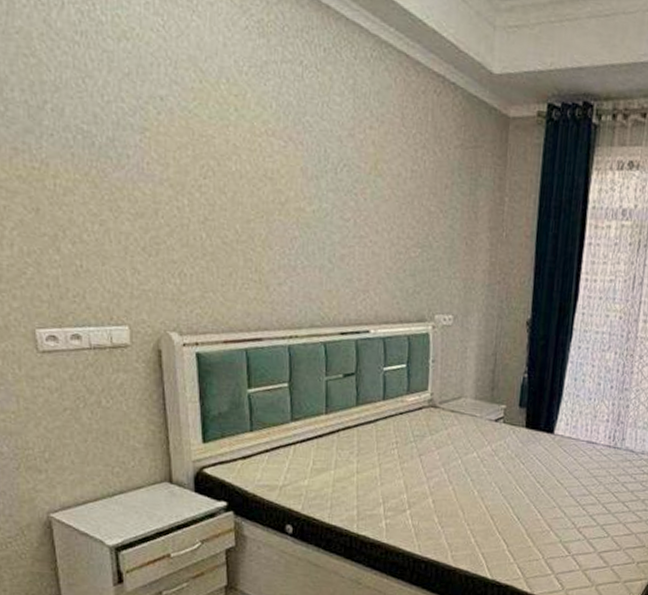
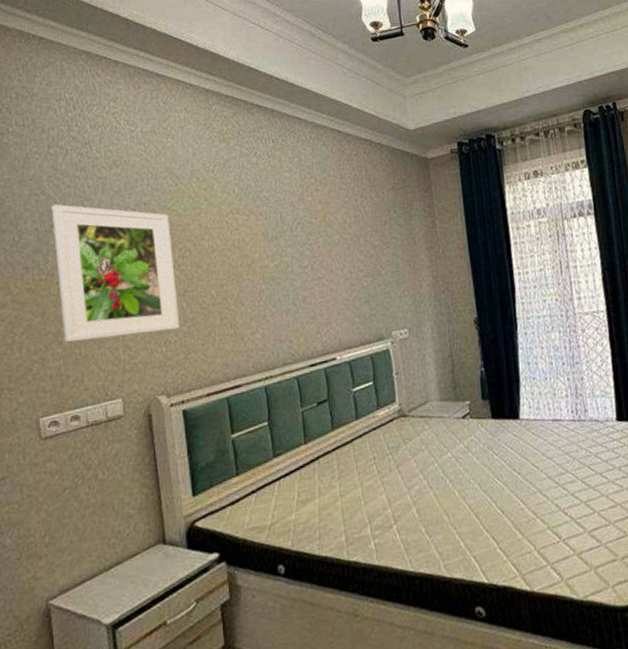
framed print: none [44,73,198,261] -> present [51,204,180,343]

